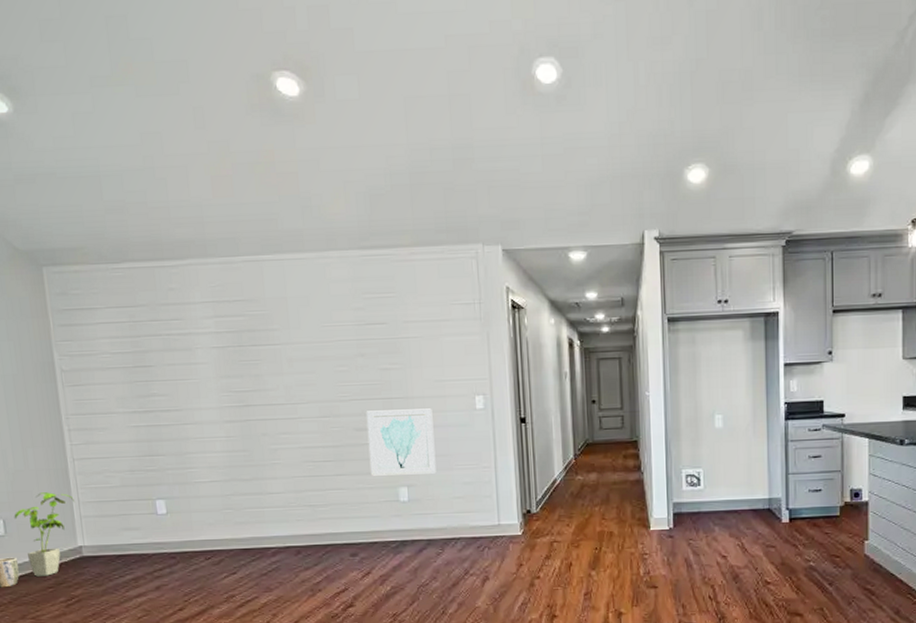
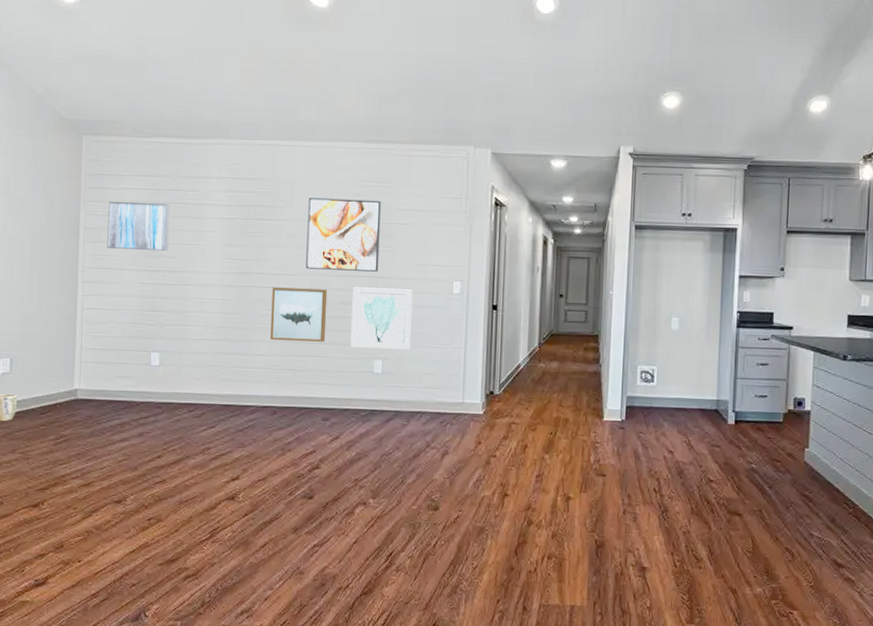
house plant: present [14,492,74,577] -> none [20,336,77,414]
wall art: none [83,337,158,392] -> present [107,201,170,252]
wall art: none [278,416,344,475] -> present [270,287,328,342]
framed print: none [305,313,392,396] -> present [306,198,381,272]

